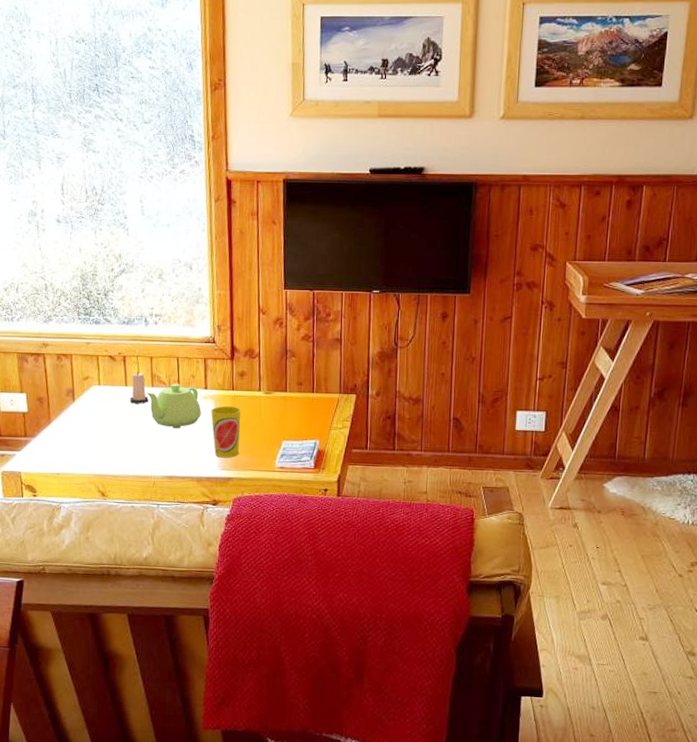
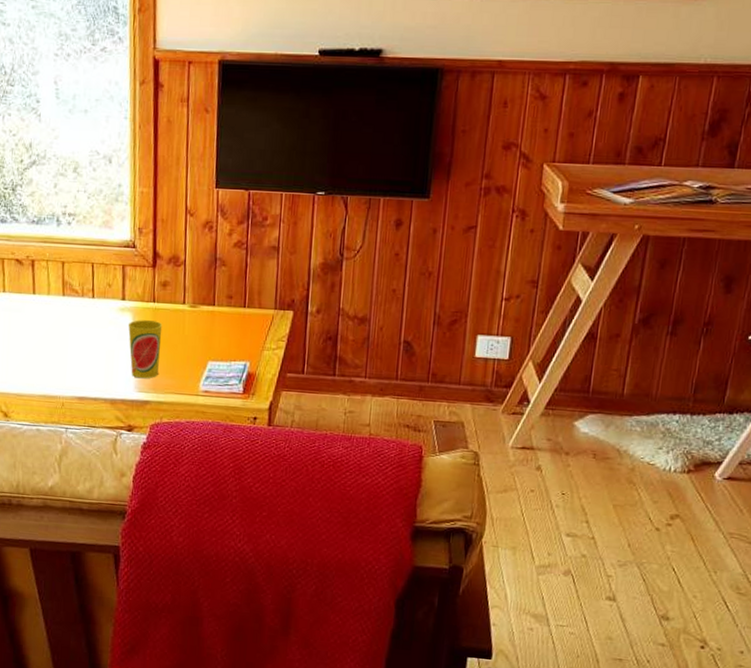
candle: present [130,371,149,404] -> none [38,278,59,315]
teapot: present [147,383,201,429] -> none [57,292,118,344]

